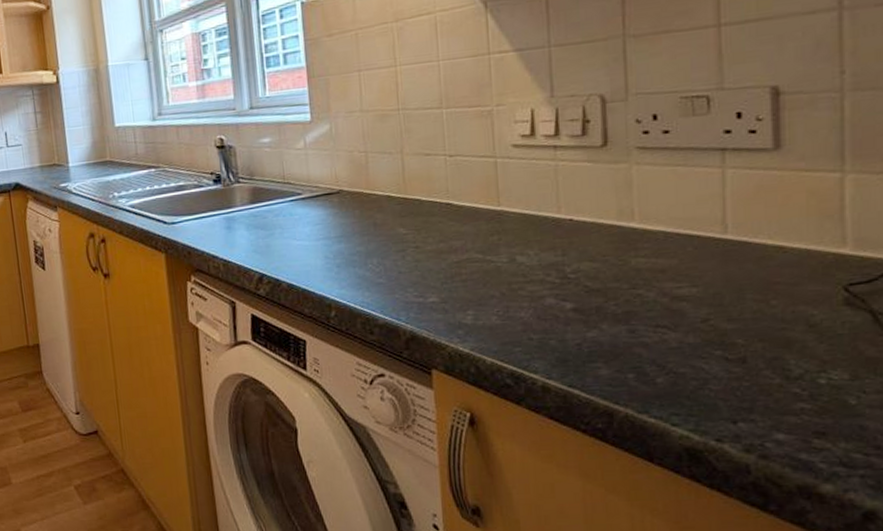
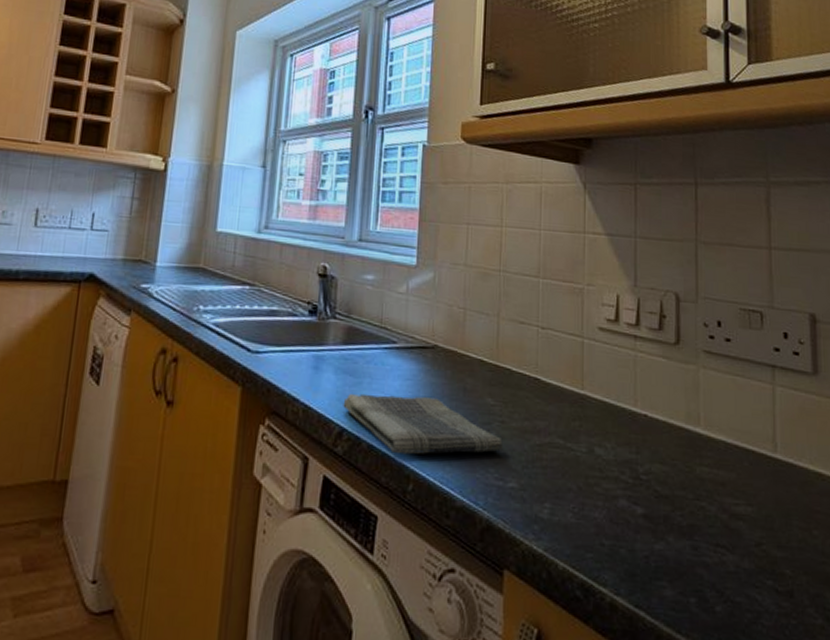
dish towel: none [259,236,421,289] -> present [343,393,504,455]

